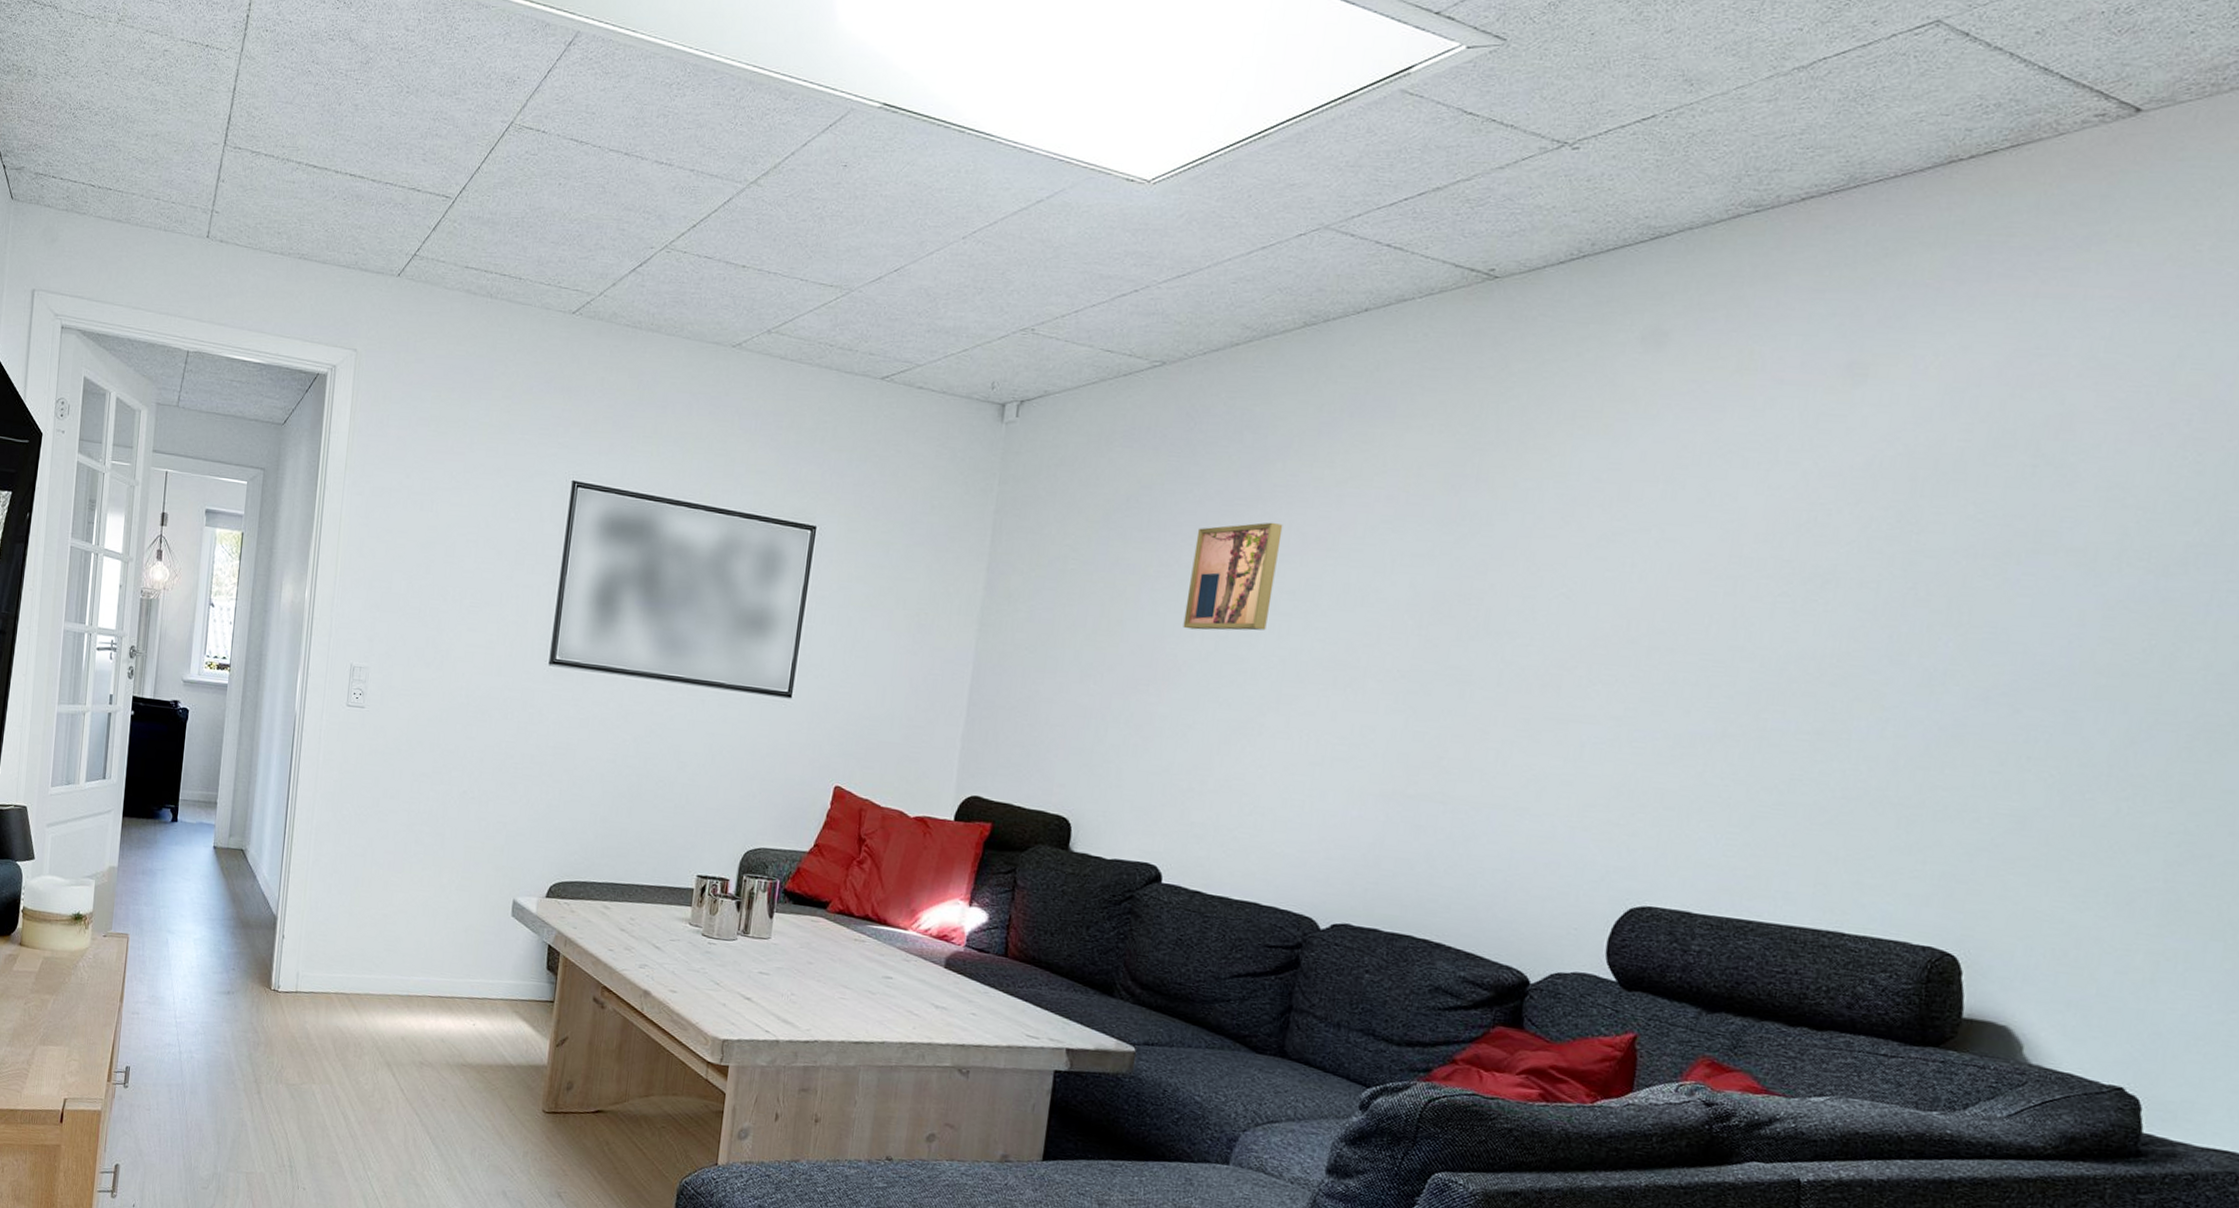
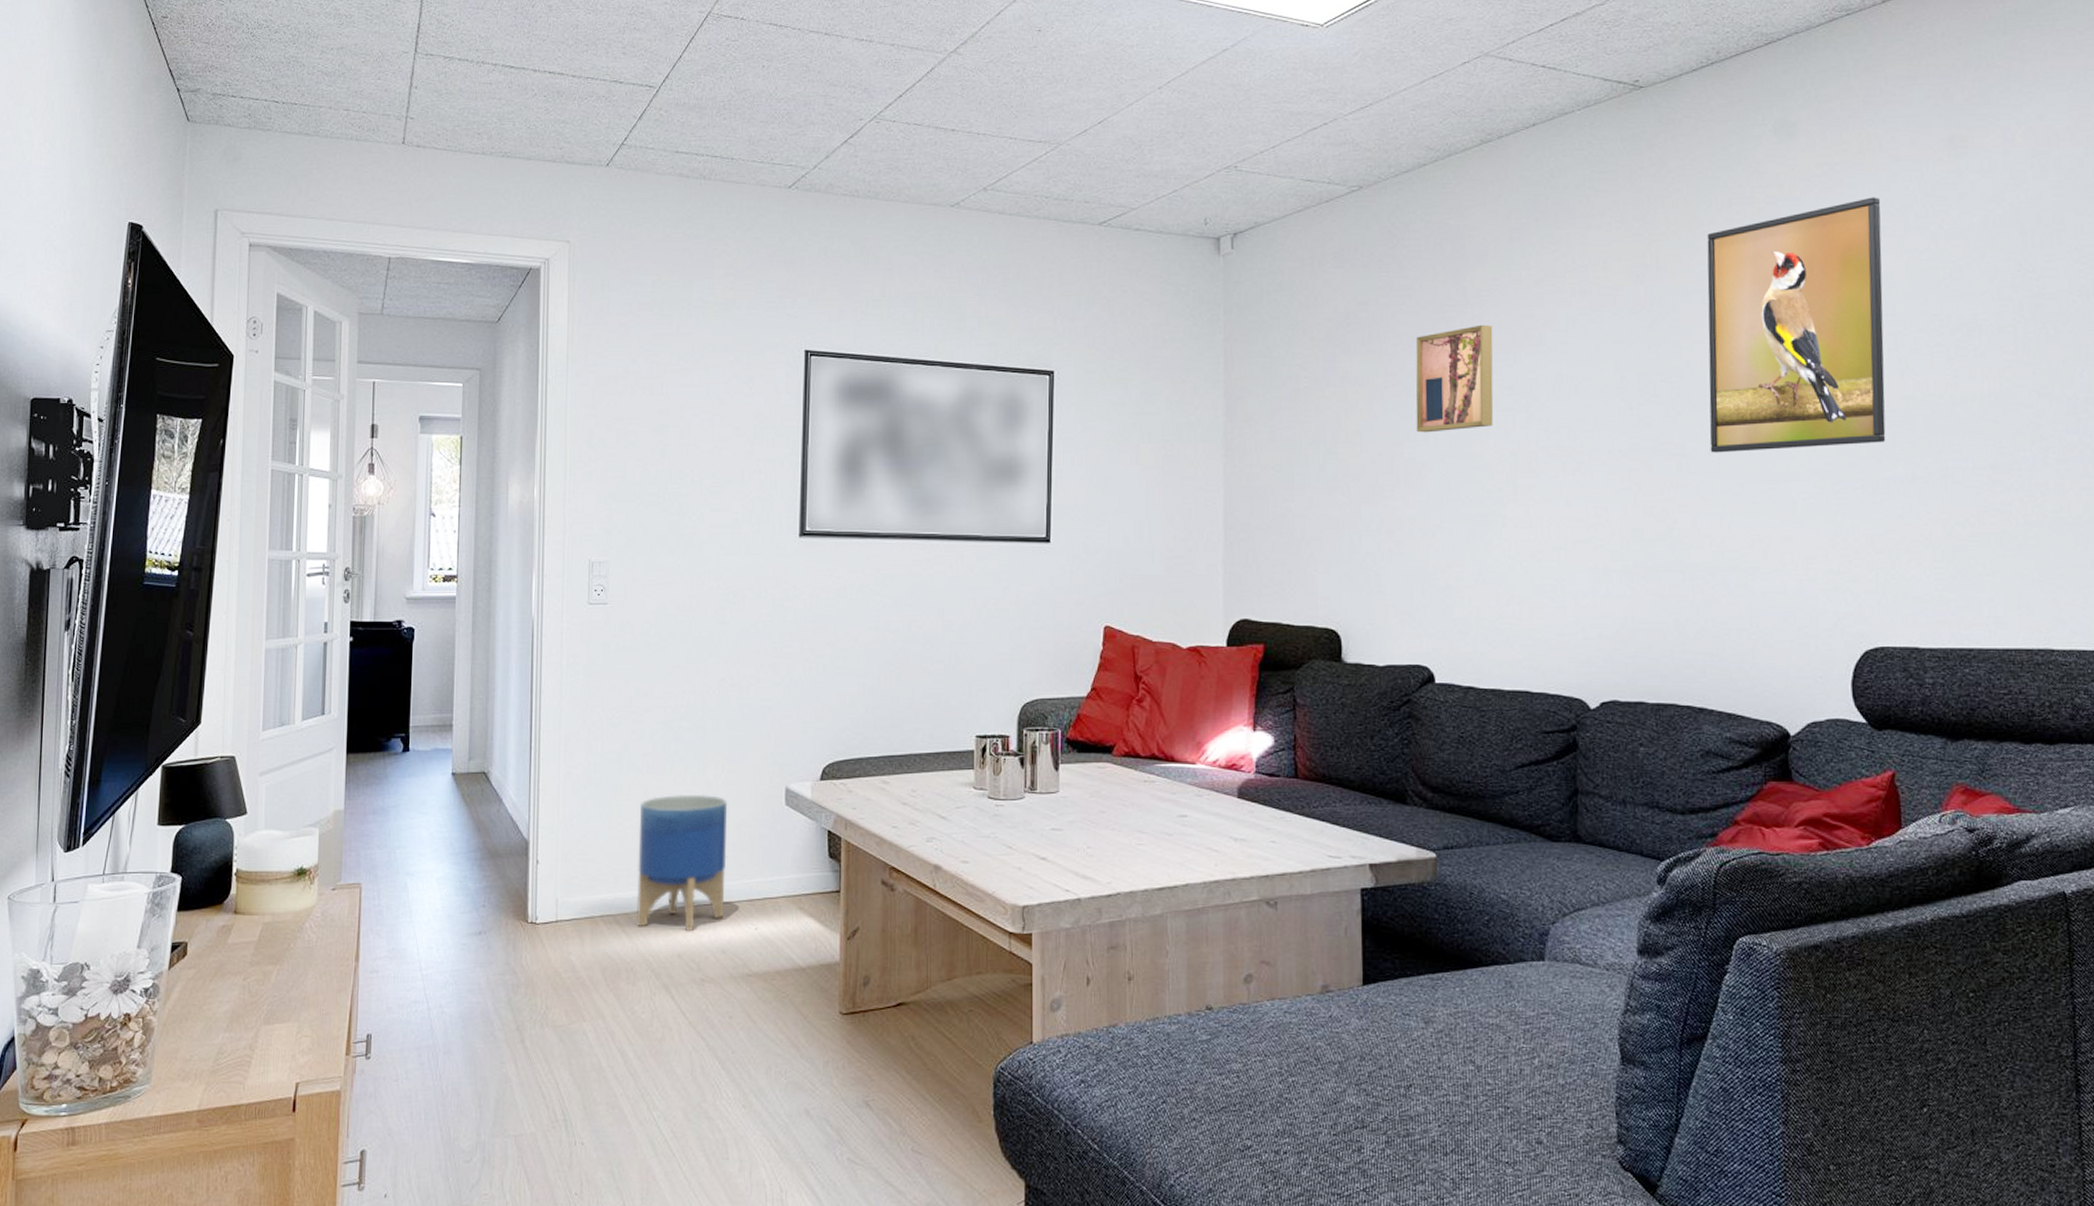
planter: none [366,892,459,1019] -> present [635,794,728,932]
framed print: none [1499,423,1751,694] -> present [1707,197,1886,453]

